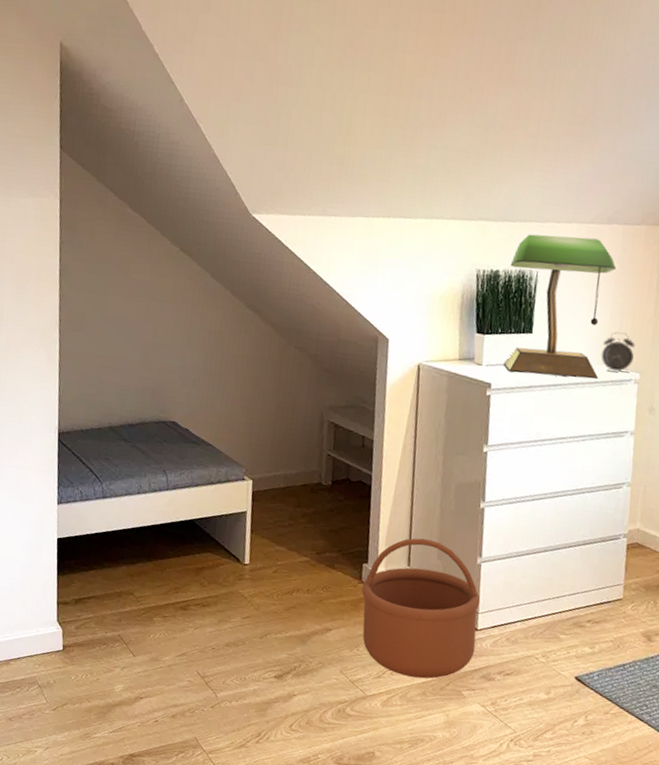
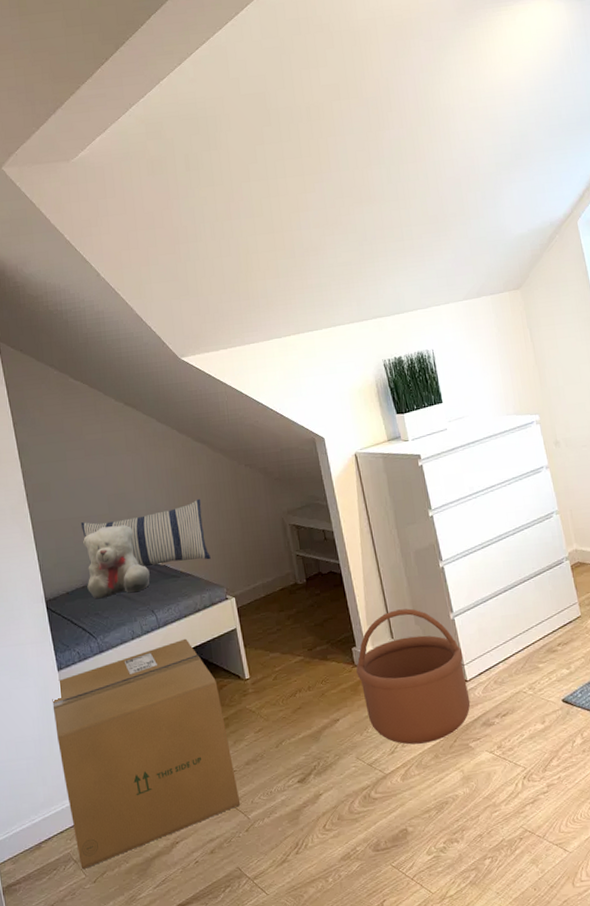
box: none [43,507,215,696] -> present [52,638,241,869]
teddy bear: none [103,373,170,448] -> present [82,525,150,599]
pillow: none [108,363,240,436] -> present [80,498,211,567]
table lamp: present [503,234,617,380] -> none [409,311,507,441]
alarm clock: present [601,332,635,373] -> none [501,384,530,420]

